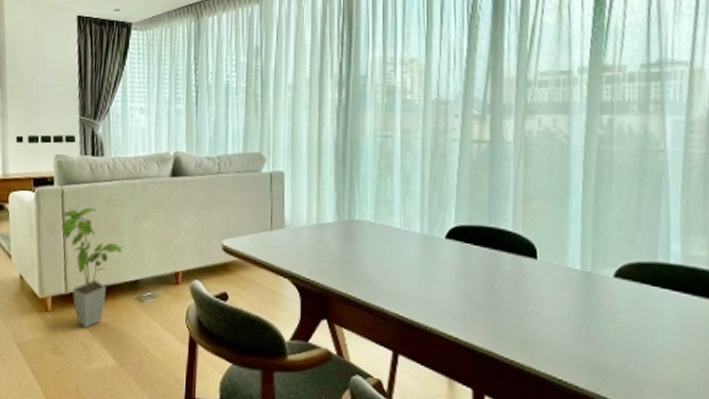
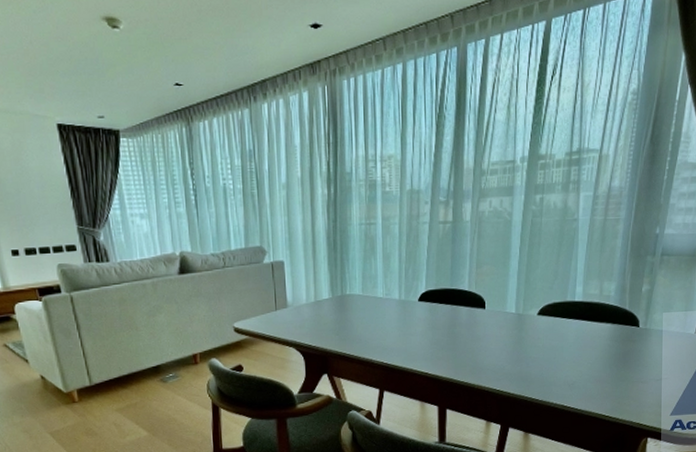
house plant: present [62,207,123,328] -> none [74,309,141,411]

